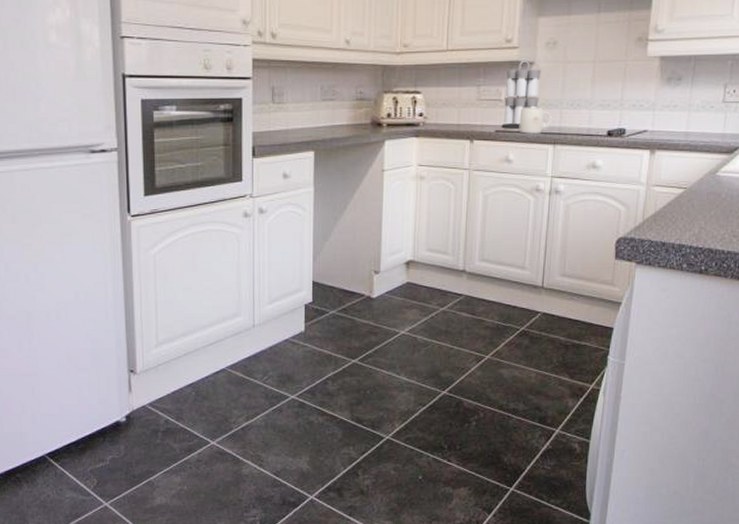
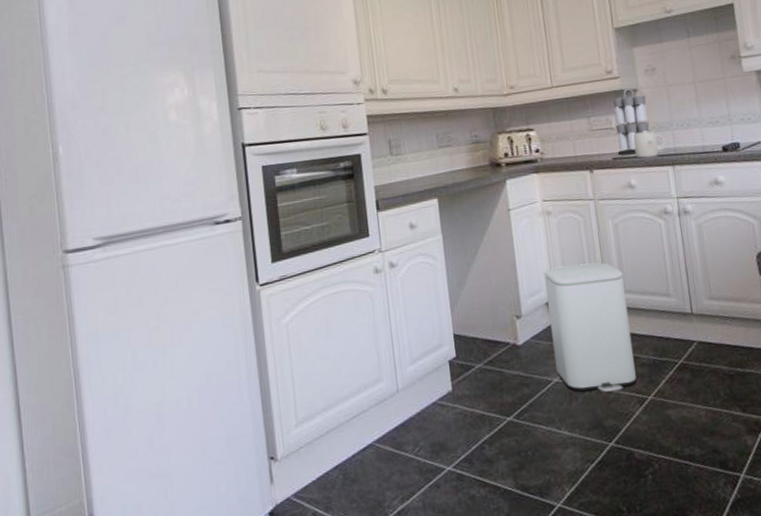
pedal bin: none [404,230,484,349] -> present [544,262,637,393]

